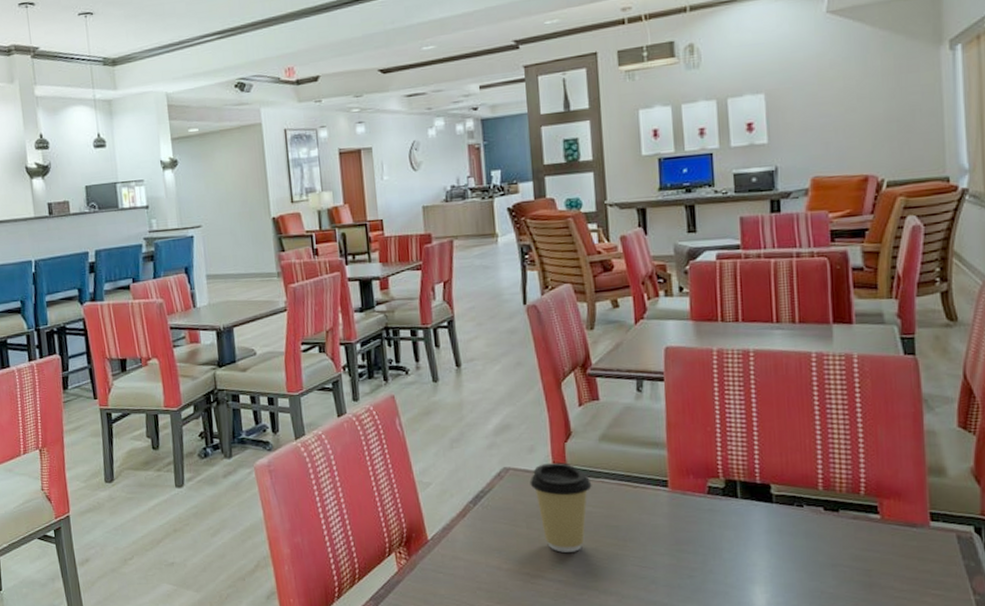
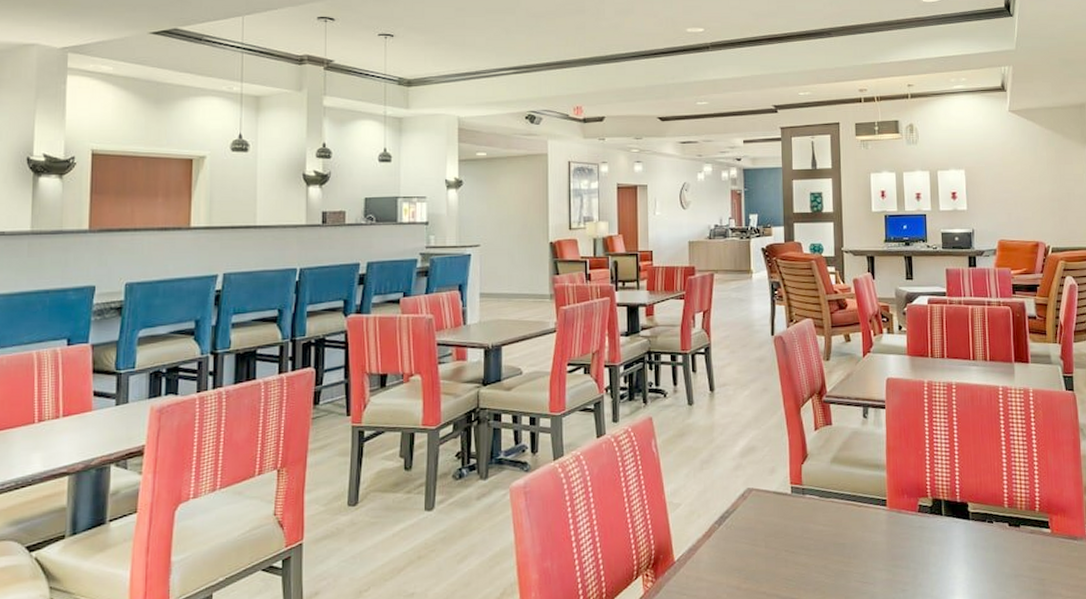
coffee cup: present [529,463,592,553] -> none [770,483,823,571]

